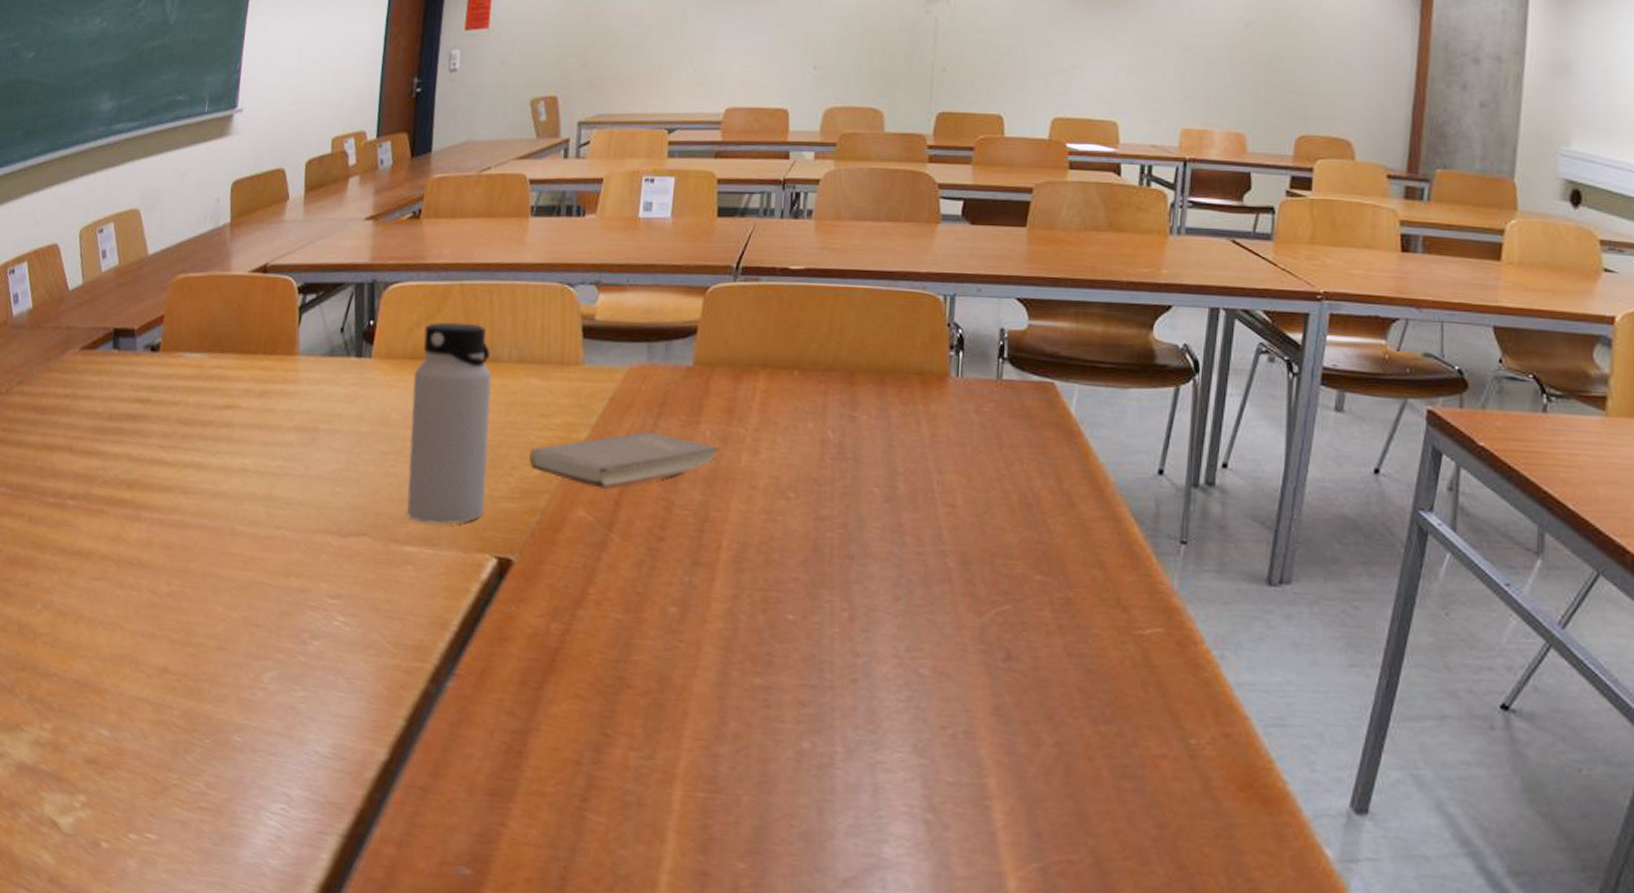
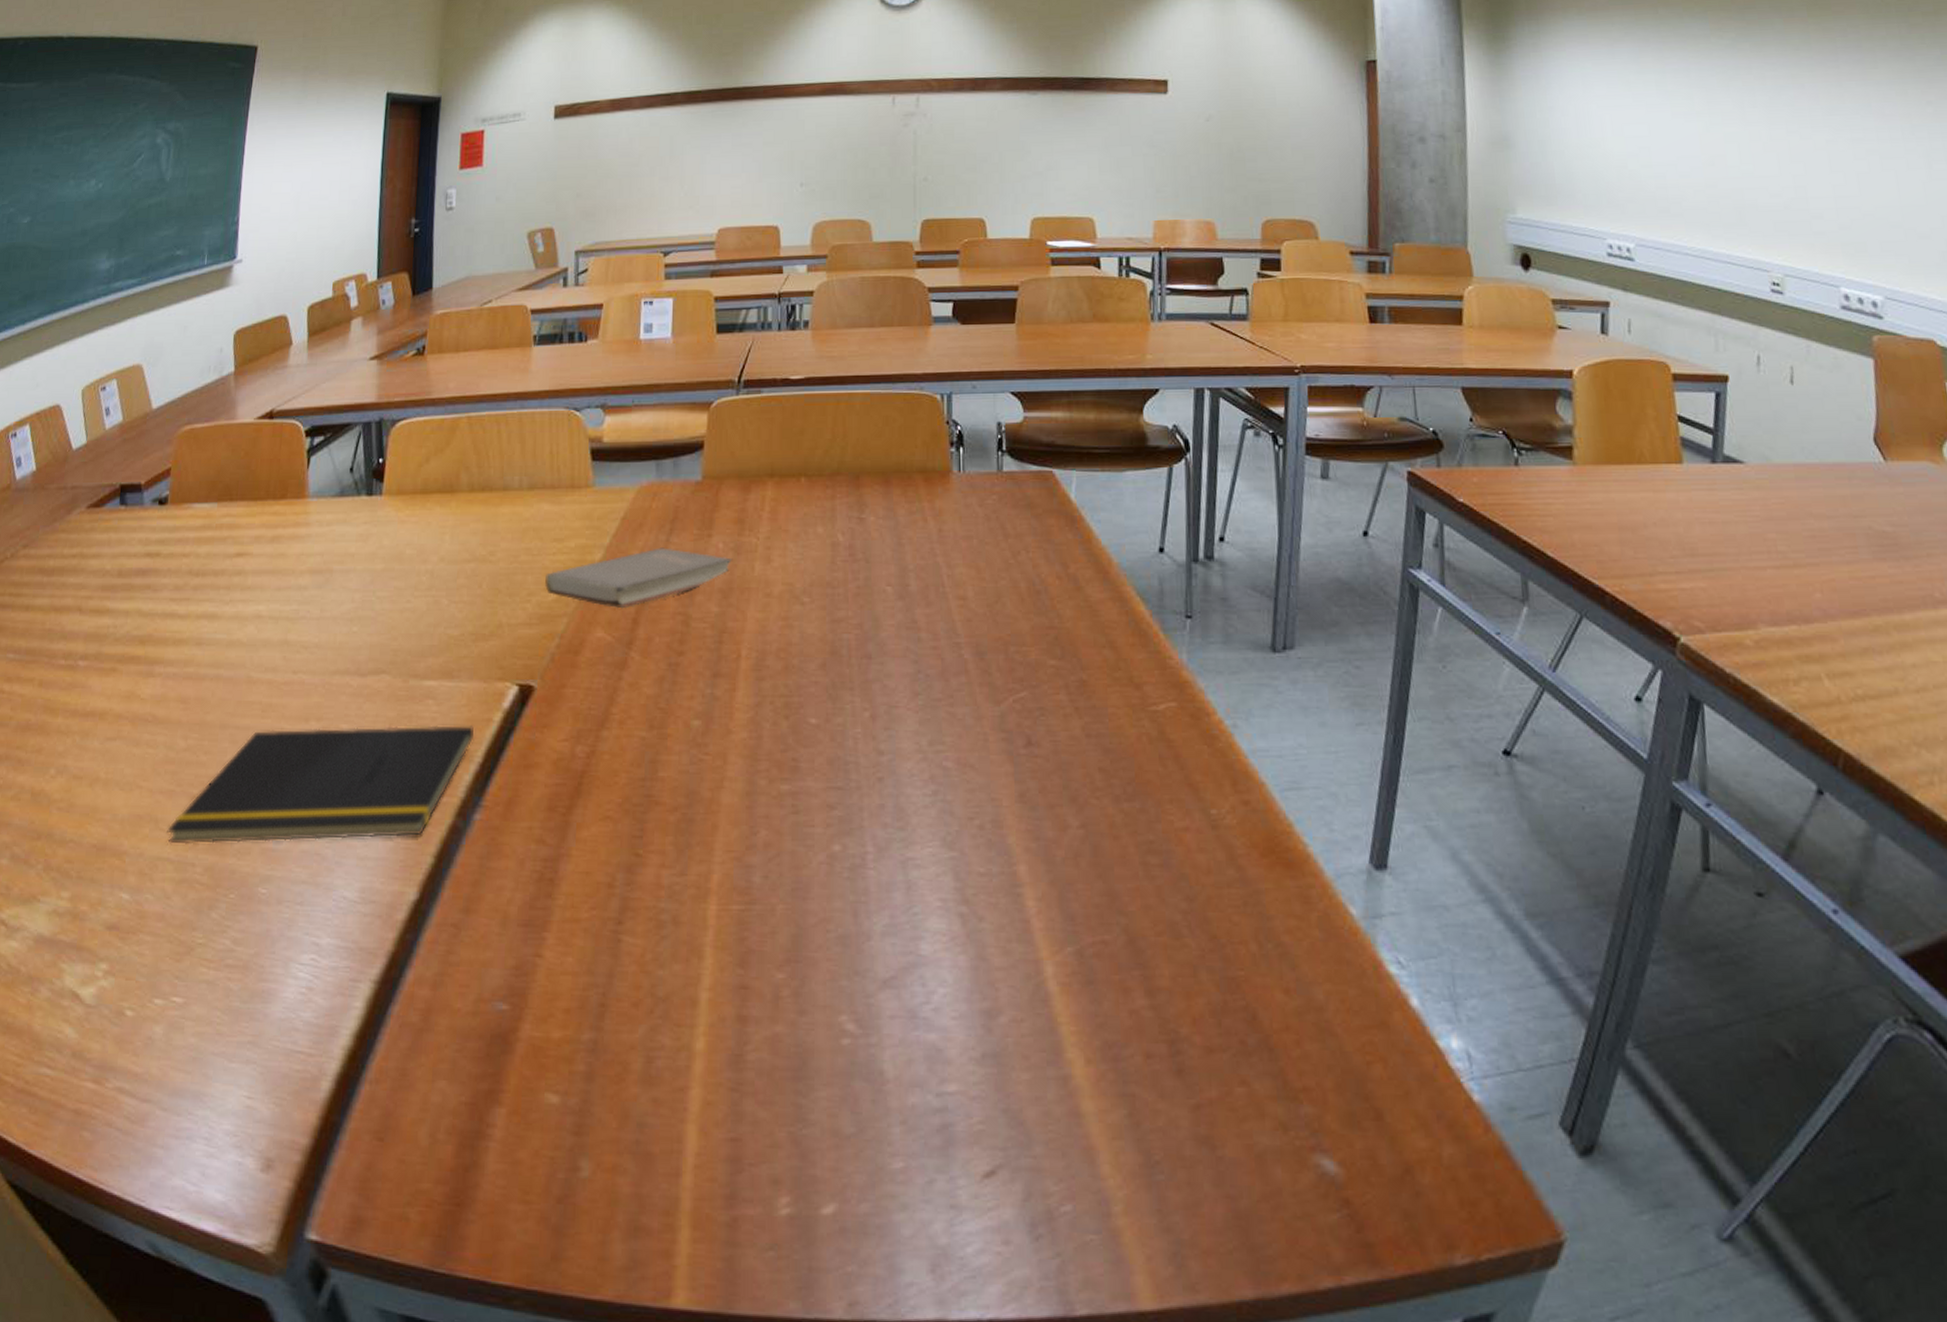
notepad: none [147,582,451,698] -> present [167,725,475,845]
water bottle: present [406,322,492,525] -> none [424,454,504,656]

